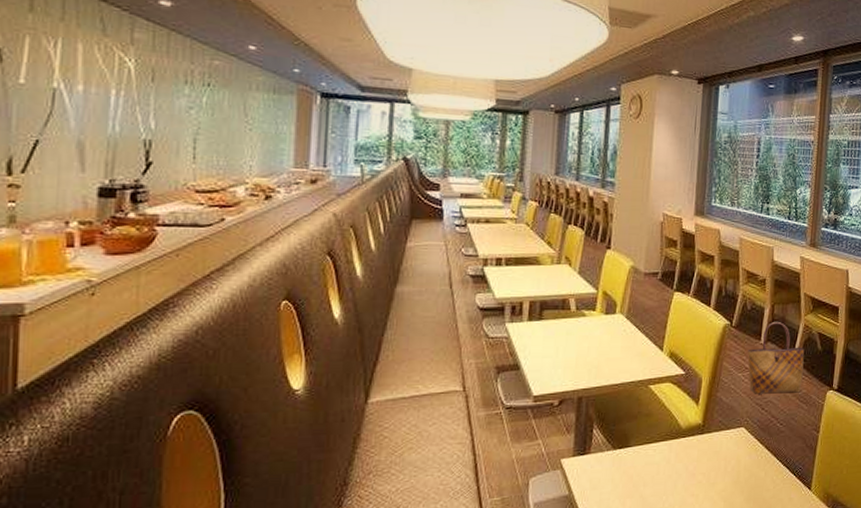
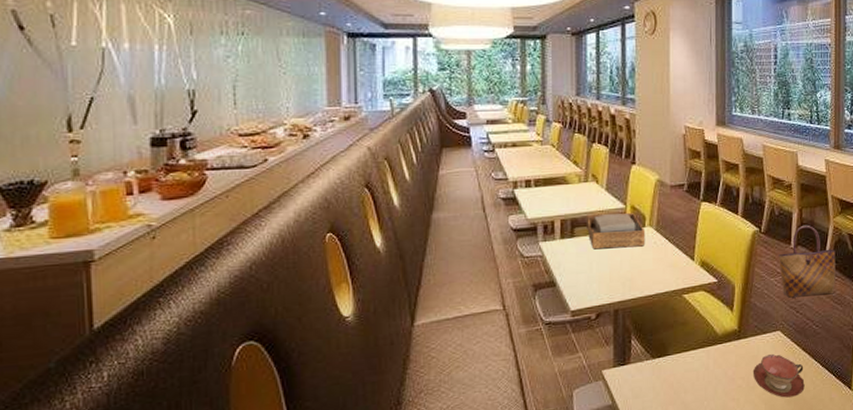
napkin holder: none [555,297,616,334] -> present [585,212,646,250]
teacup: none [714,451,765,496] -> present [752,354,805,398]

